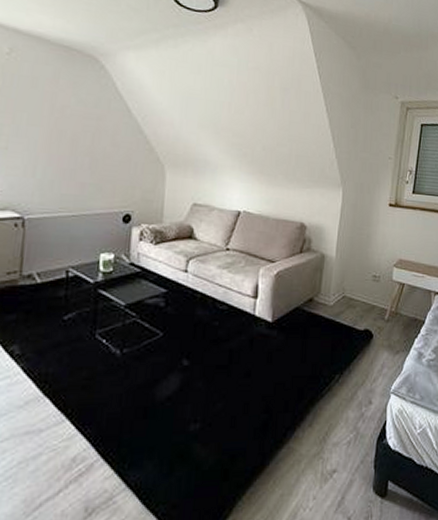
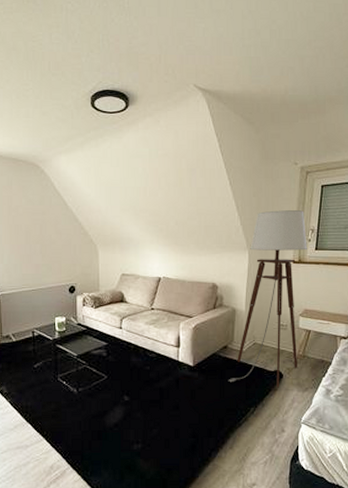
floor lamp: none [313,145,405,351] -> present [229,210,307,388]

